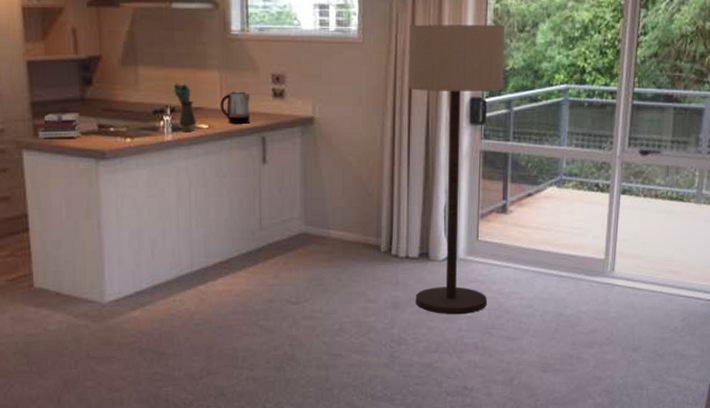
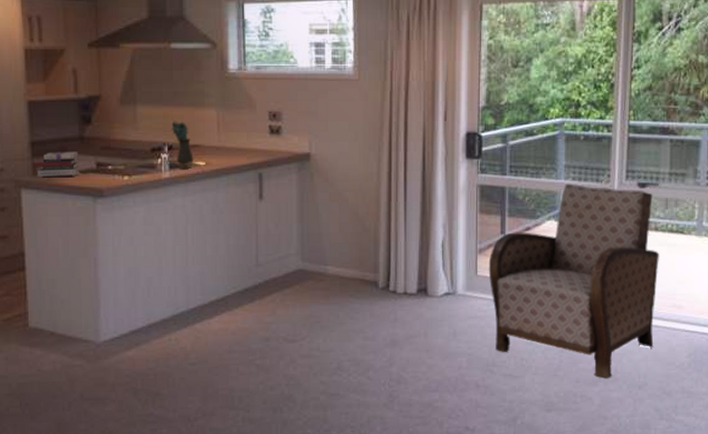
kettle: present [220,90,251,124] -> none [217,127,248,161]
floor lamp: present [408,24,506,314] -> none [403,61,499,351]
armchair: none [489,150,658,341] -> present [488,183,659,379]

